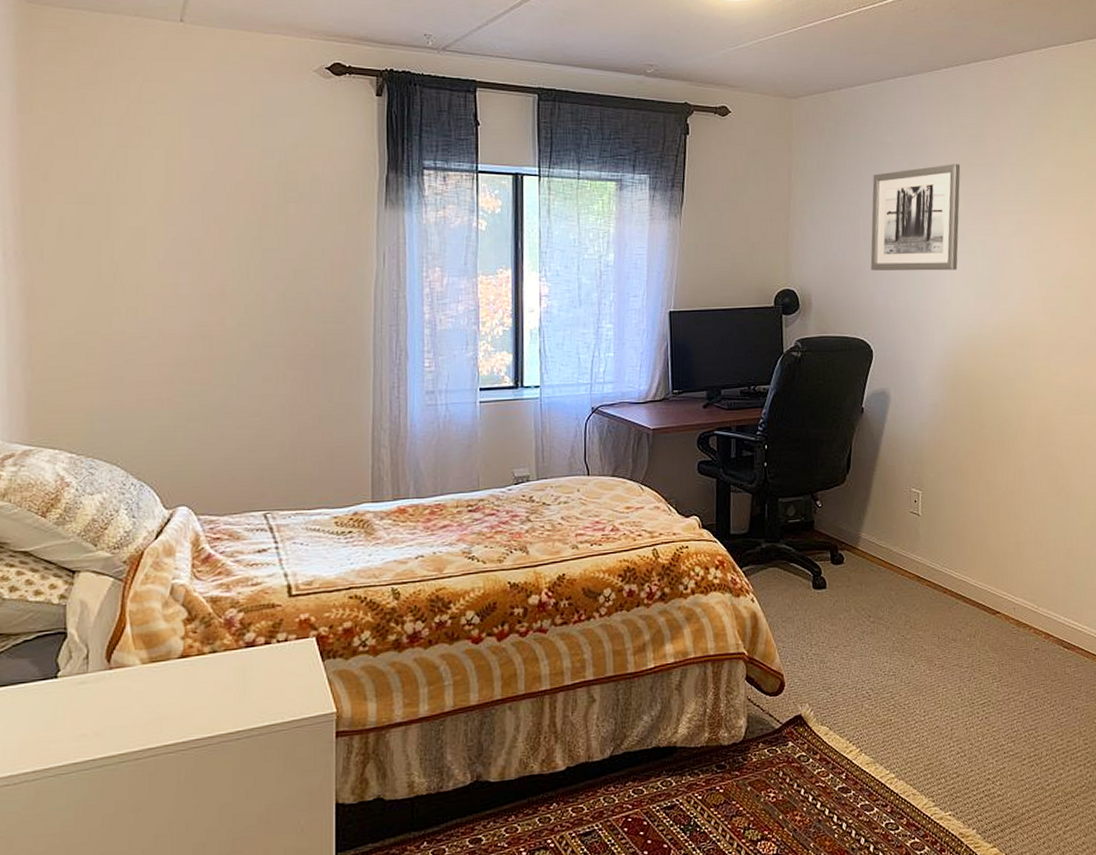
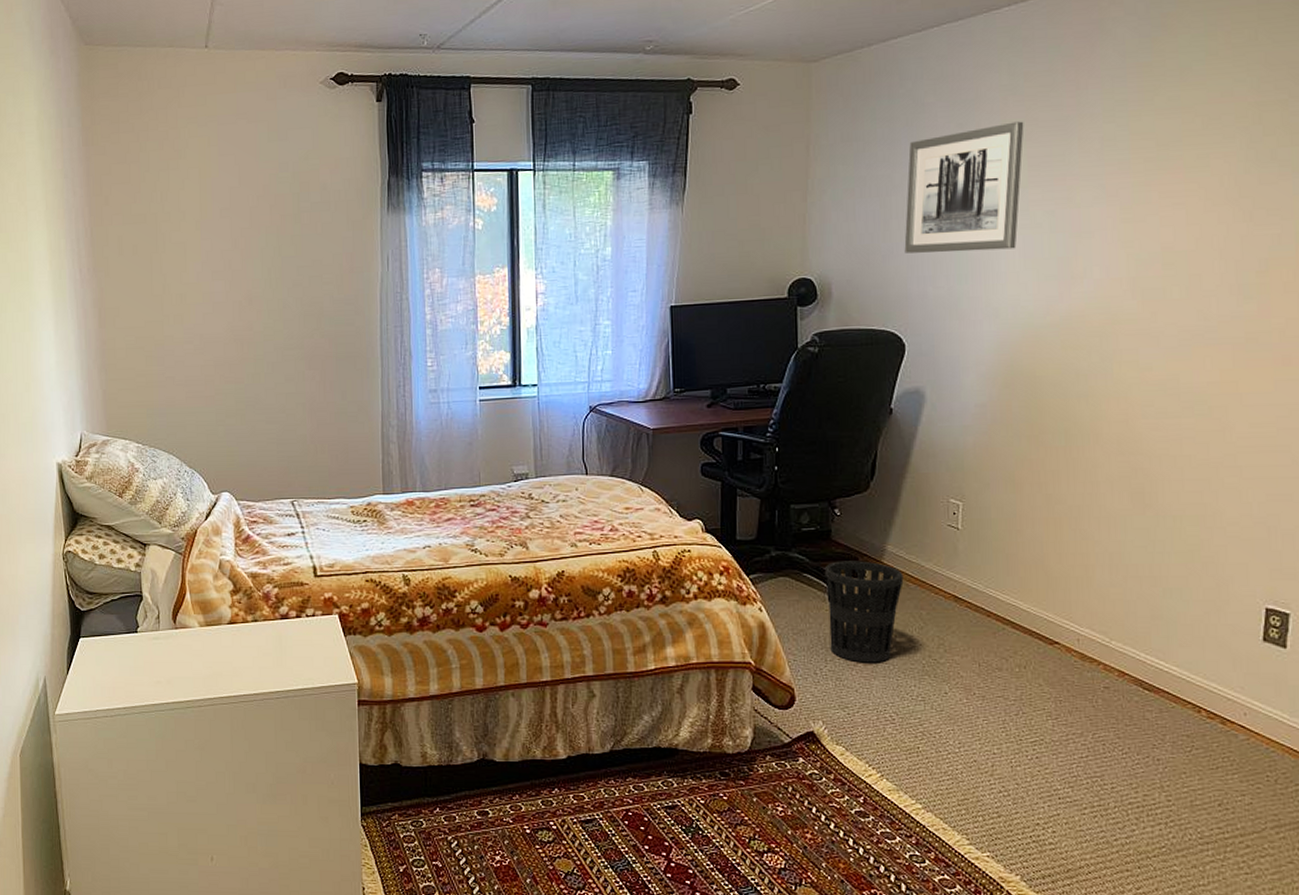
wastebasket: none [808,548,876,644] -> present [824,561,904,663]

